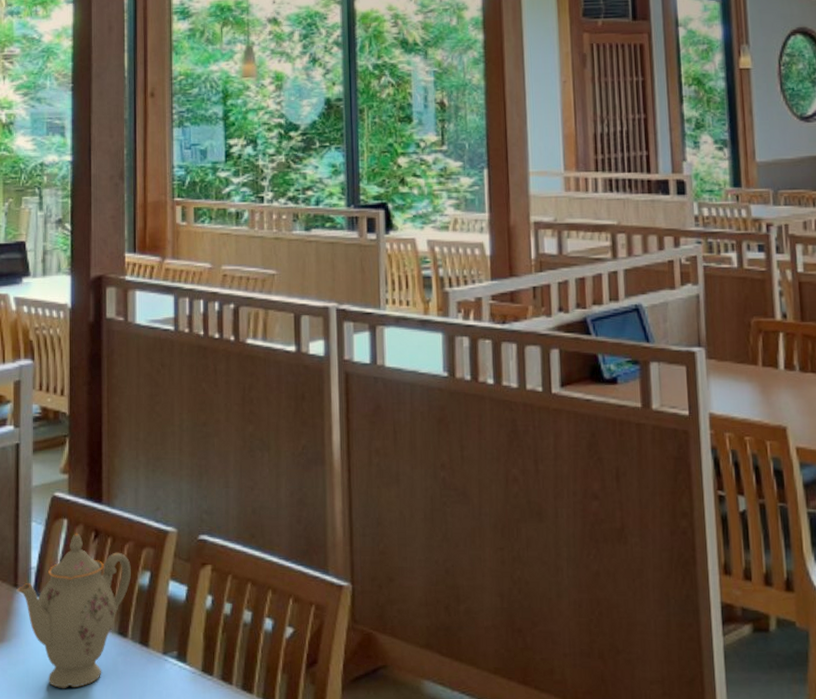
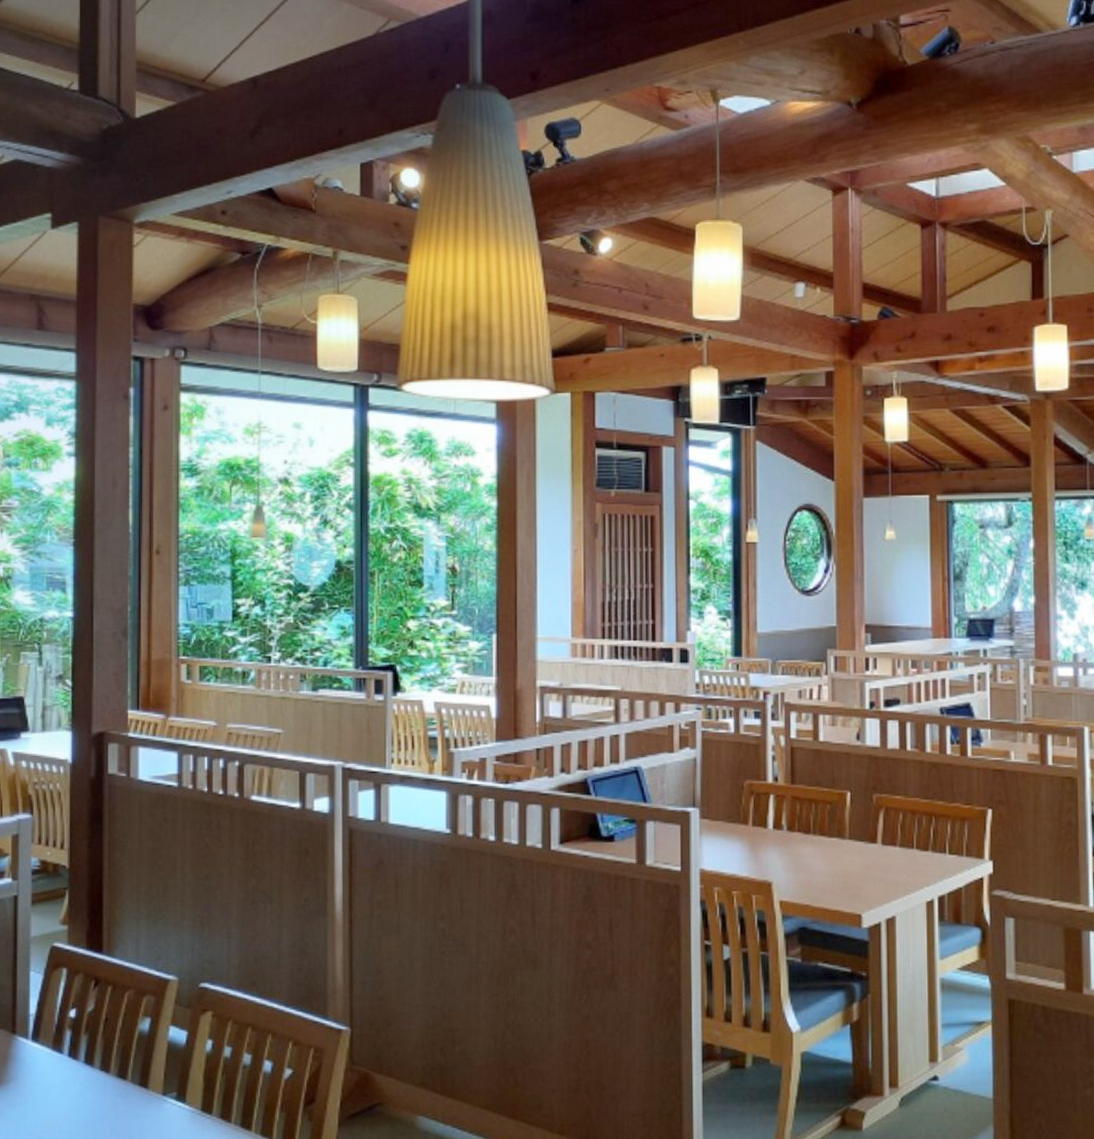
teapot: present [17,534,131,688] -> none [15,982,131,1128]

